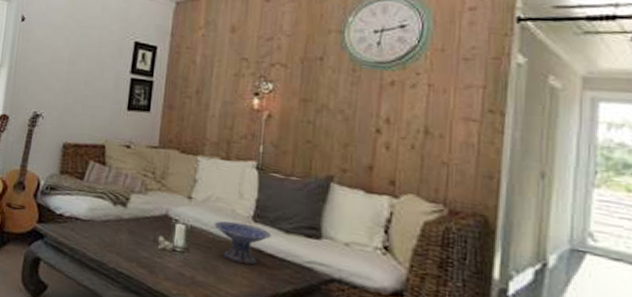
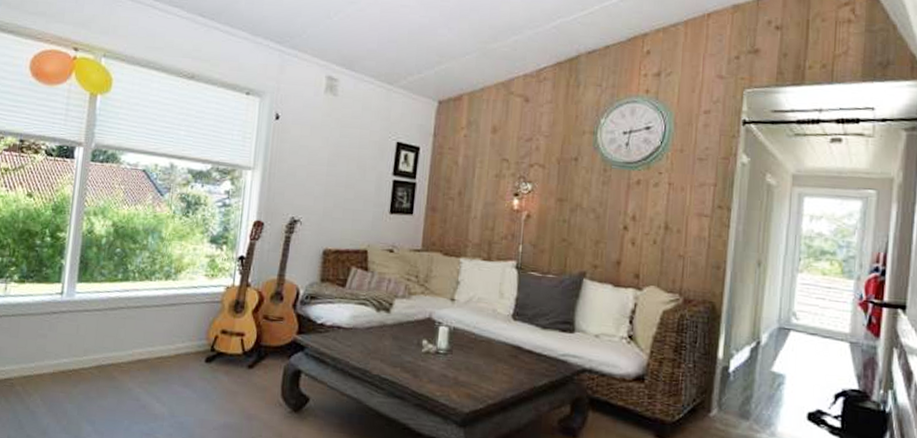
decorative bowl: present [214,221,272,265] -> none [476,320,530,362]

